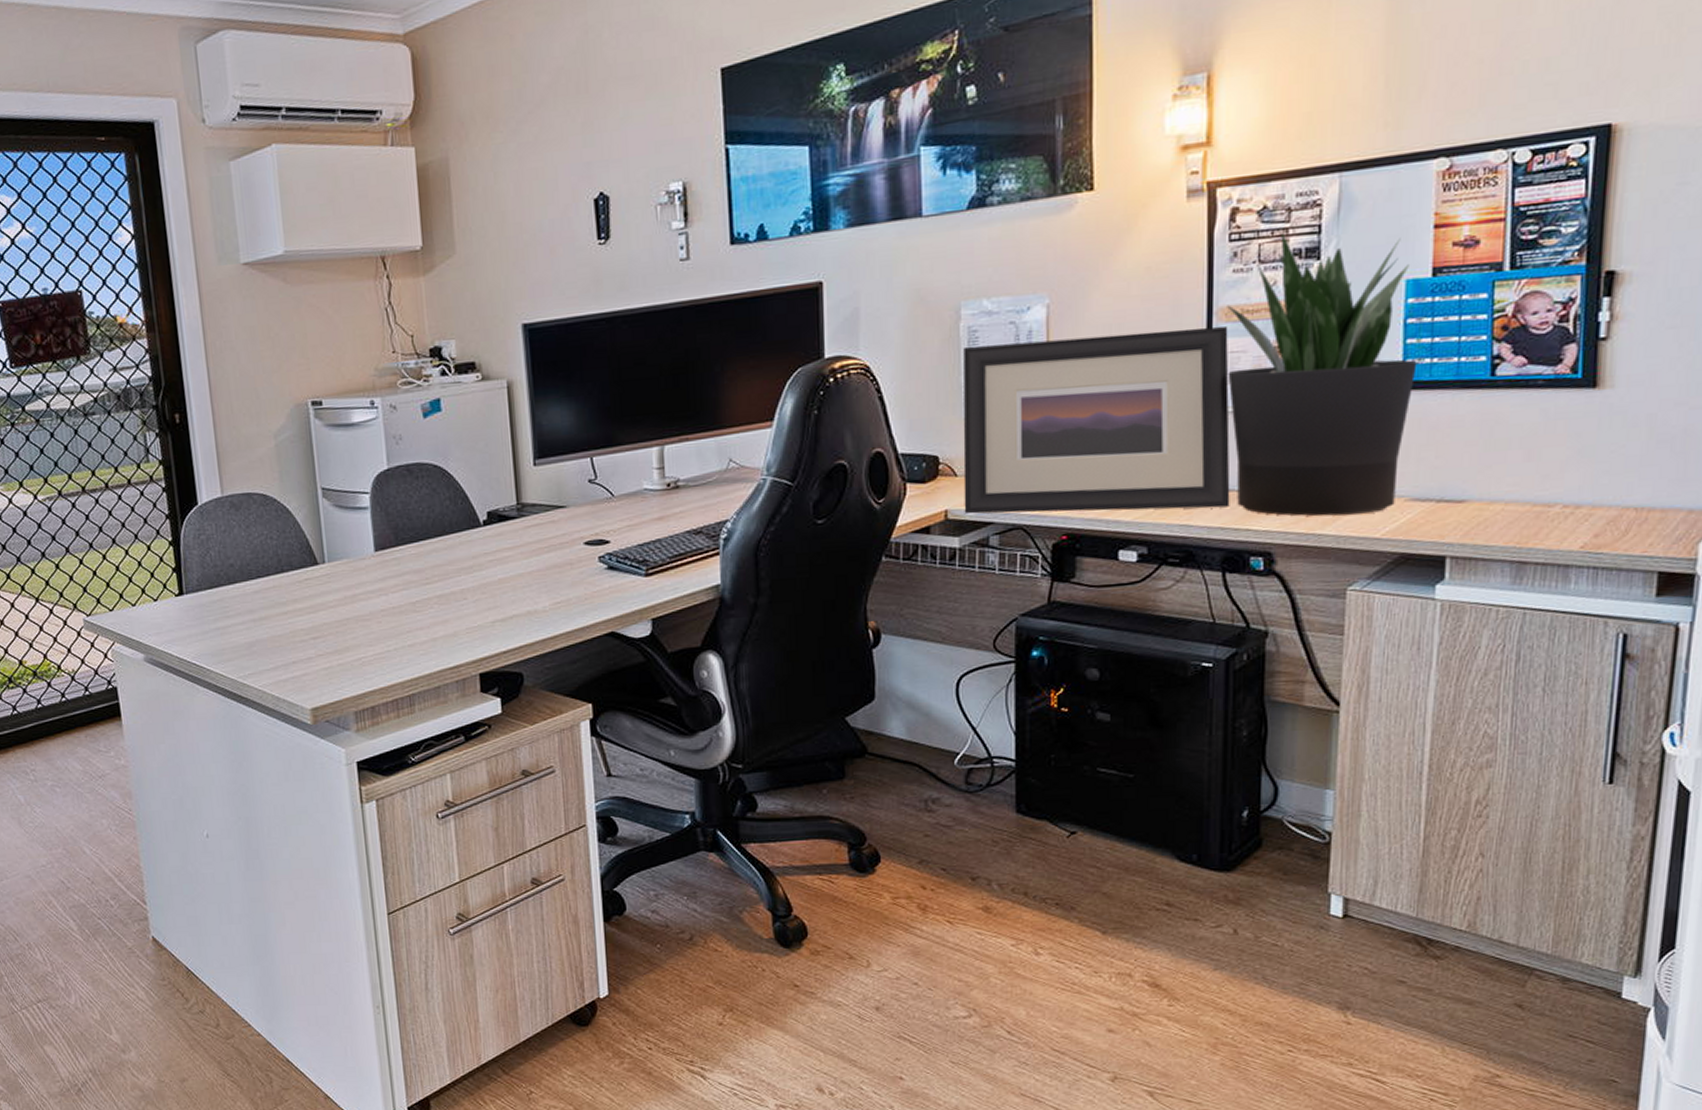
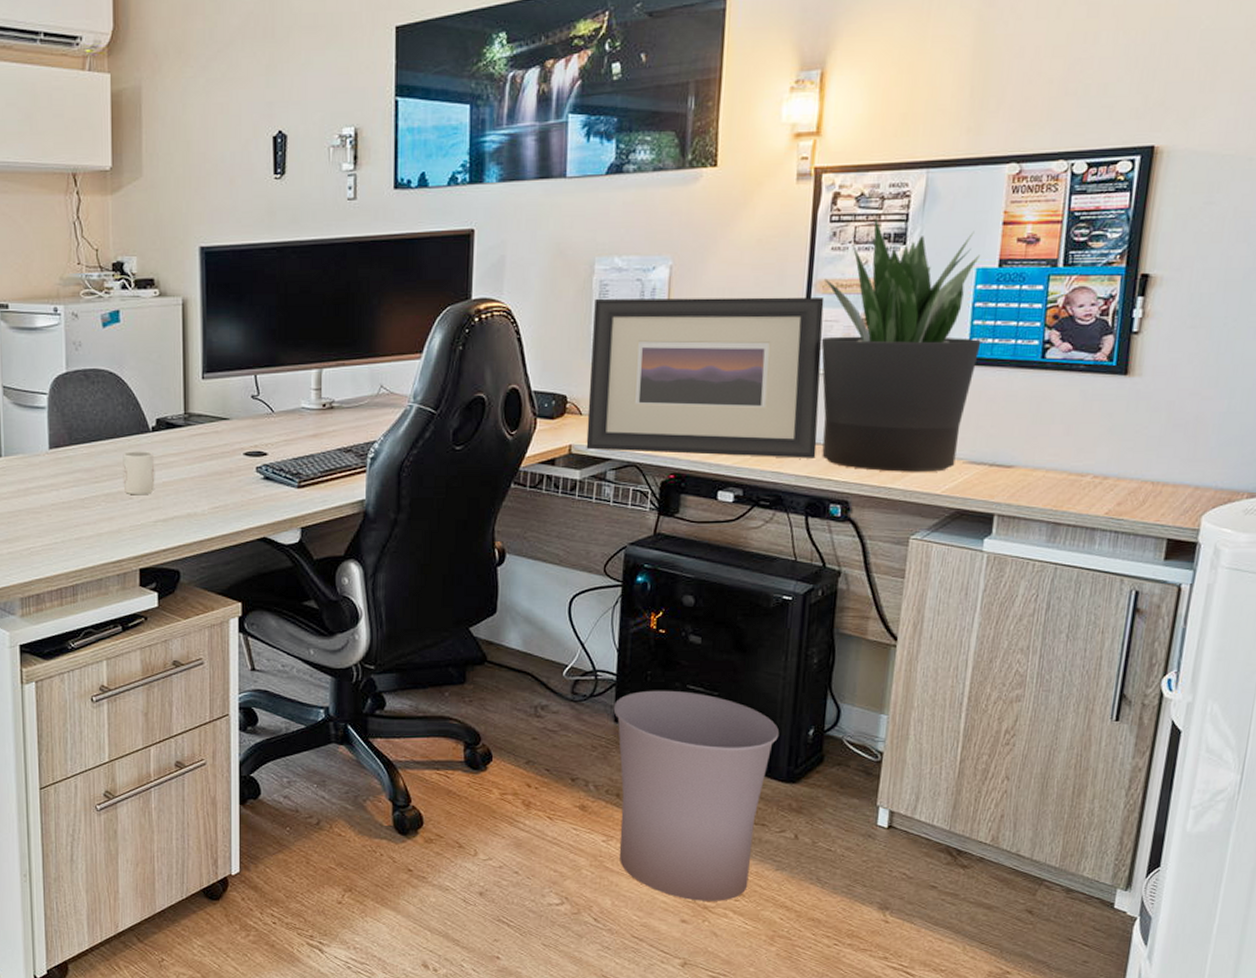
mug: none [453,546,490,595] -> present [123,450,155,495]
waste bin: none [1014,774,1207,1008] -> present [613,690,779,901]

